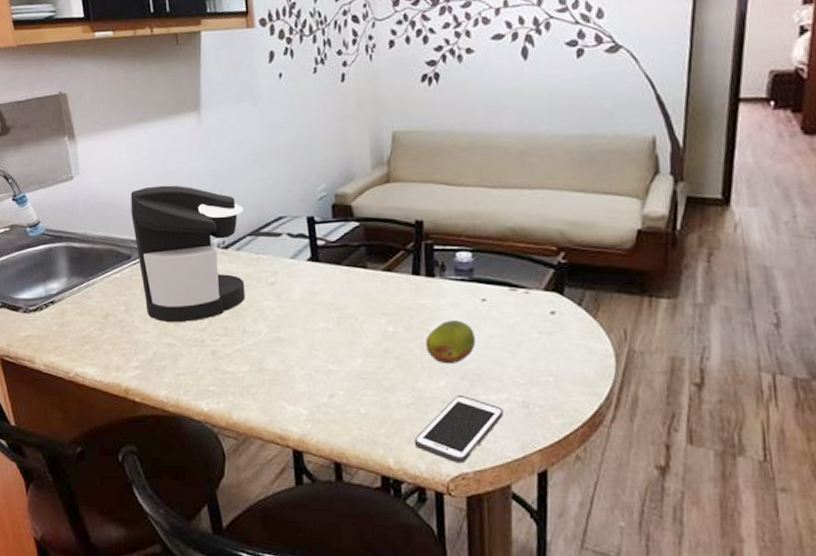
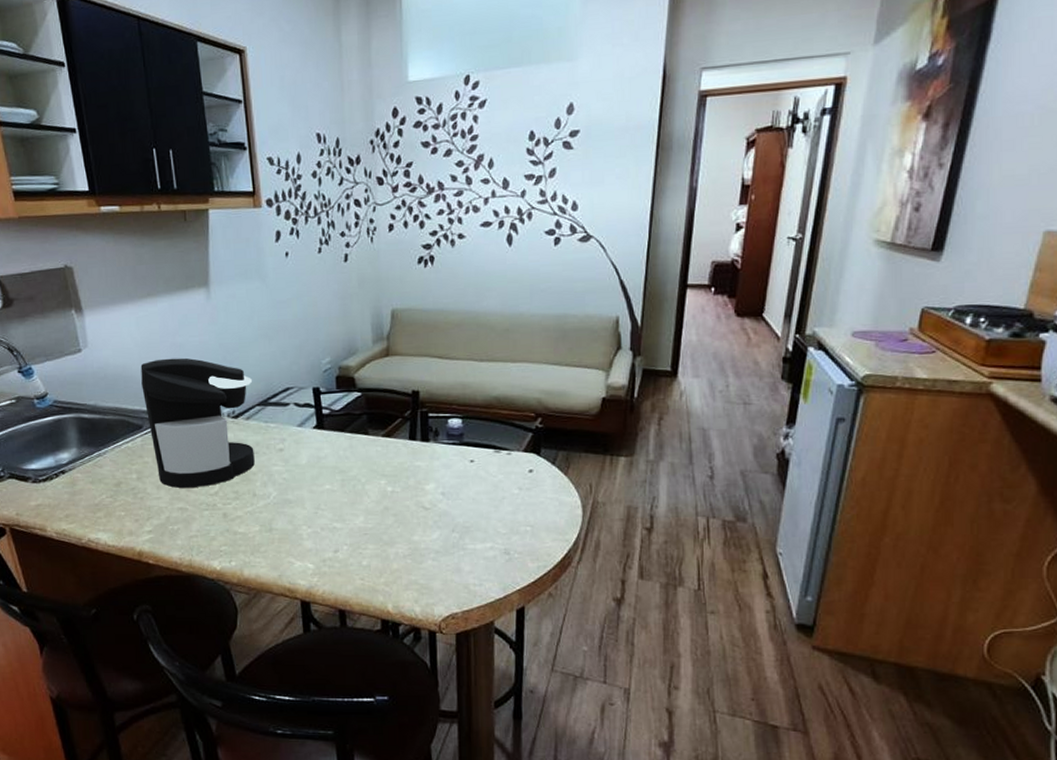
cell phone: present [414,396,503,464] -> none [410,546,488,605]
fruit: present [425,320,475,365] -> none [421,480,464,519]

